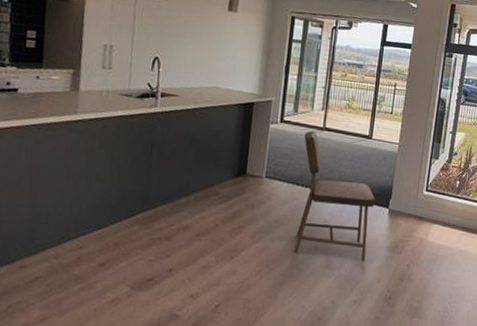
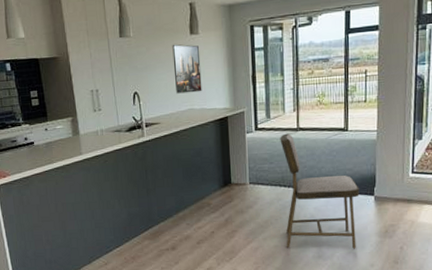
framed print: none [202,16,236,72] -> present [172,44,202,94]

